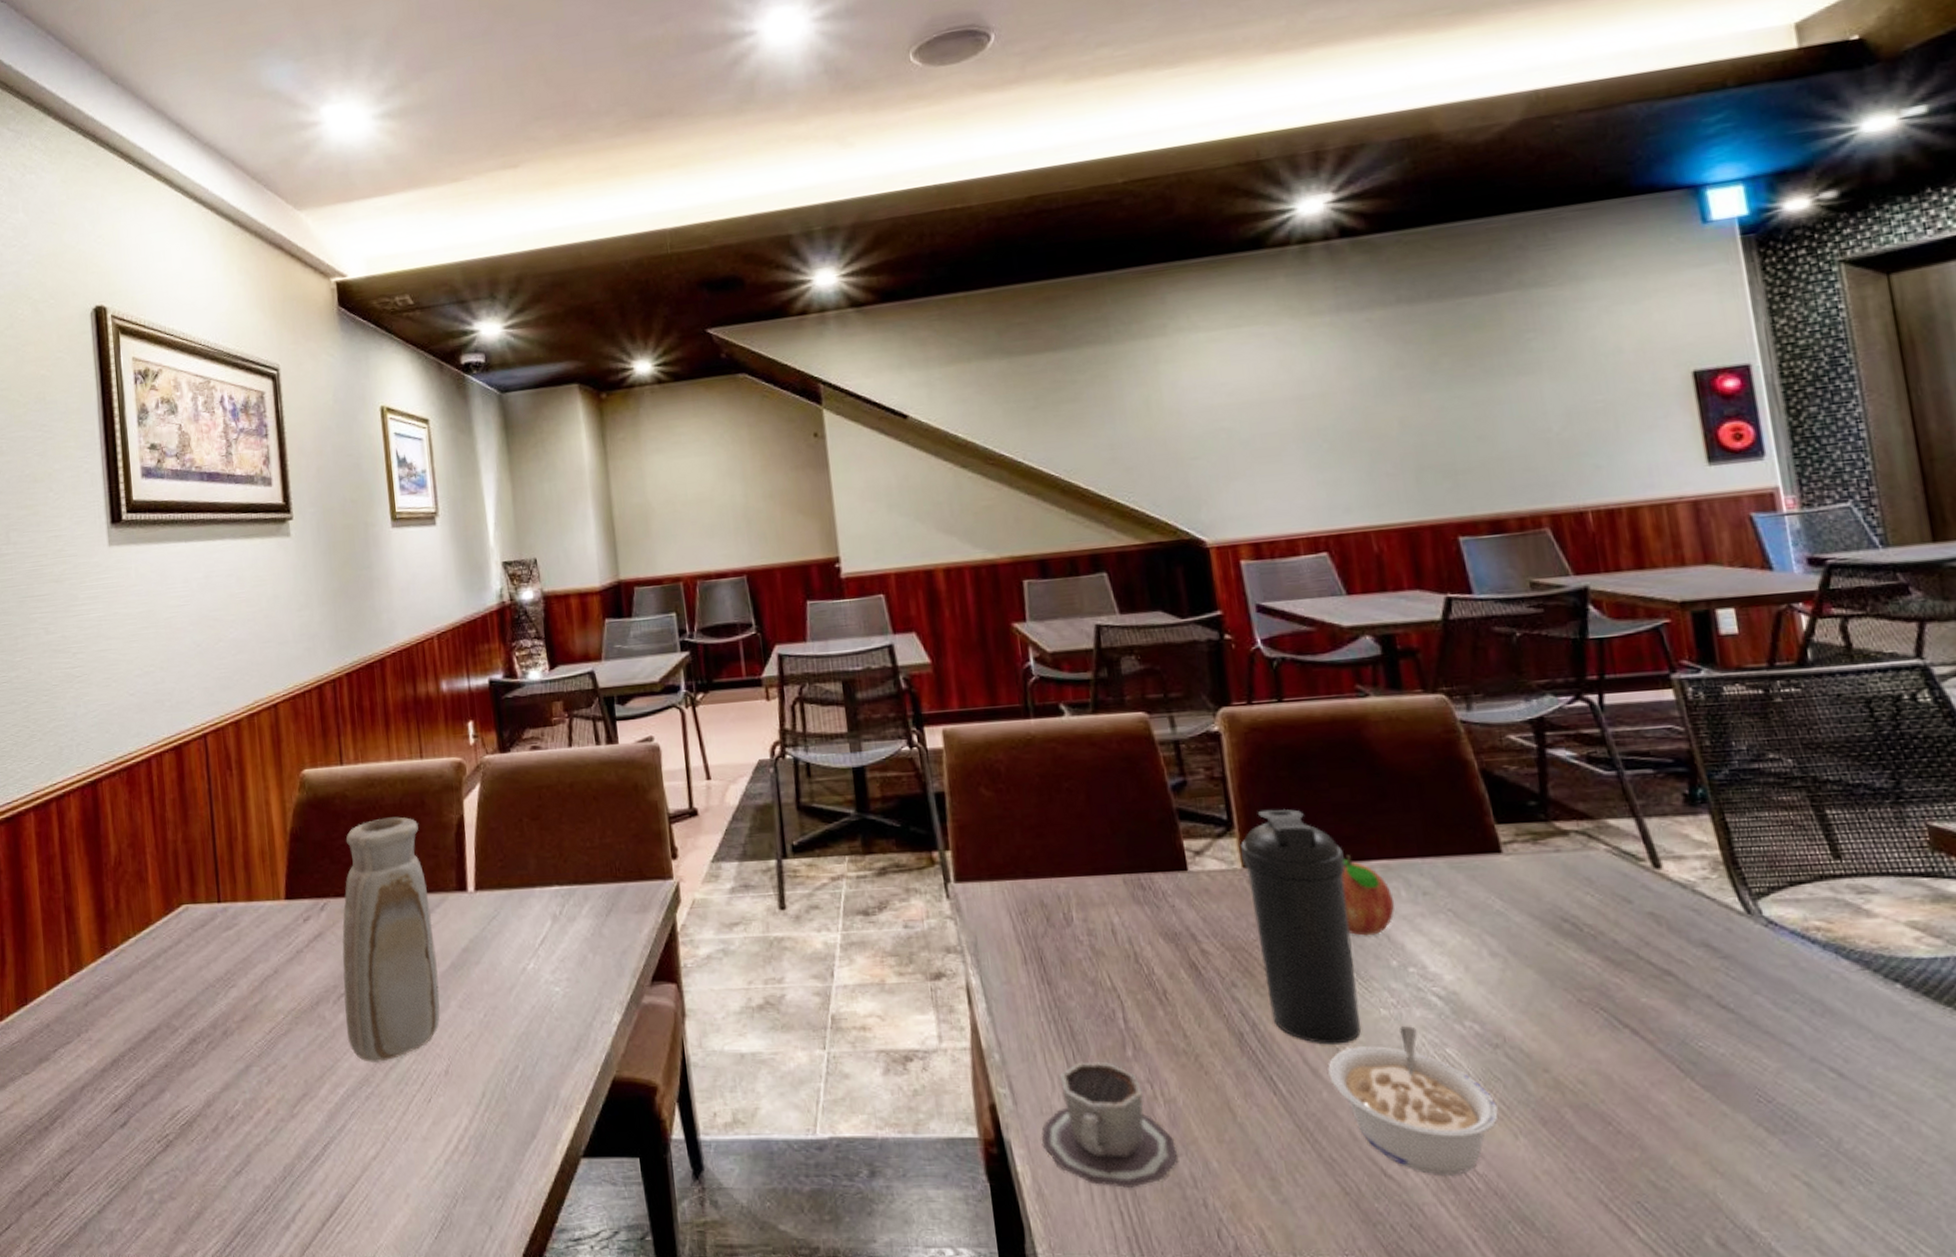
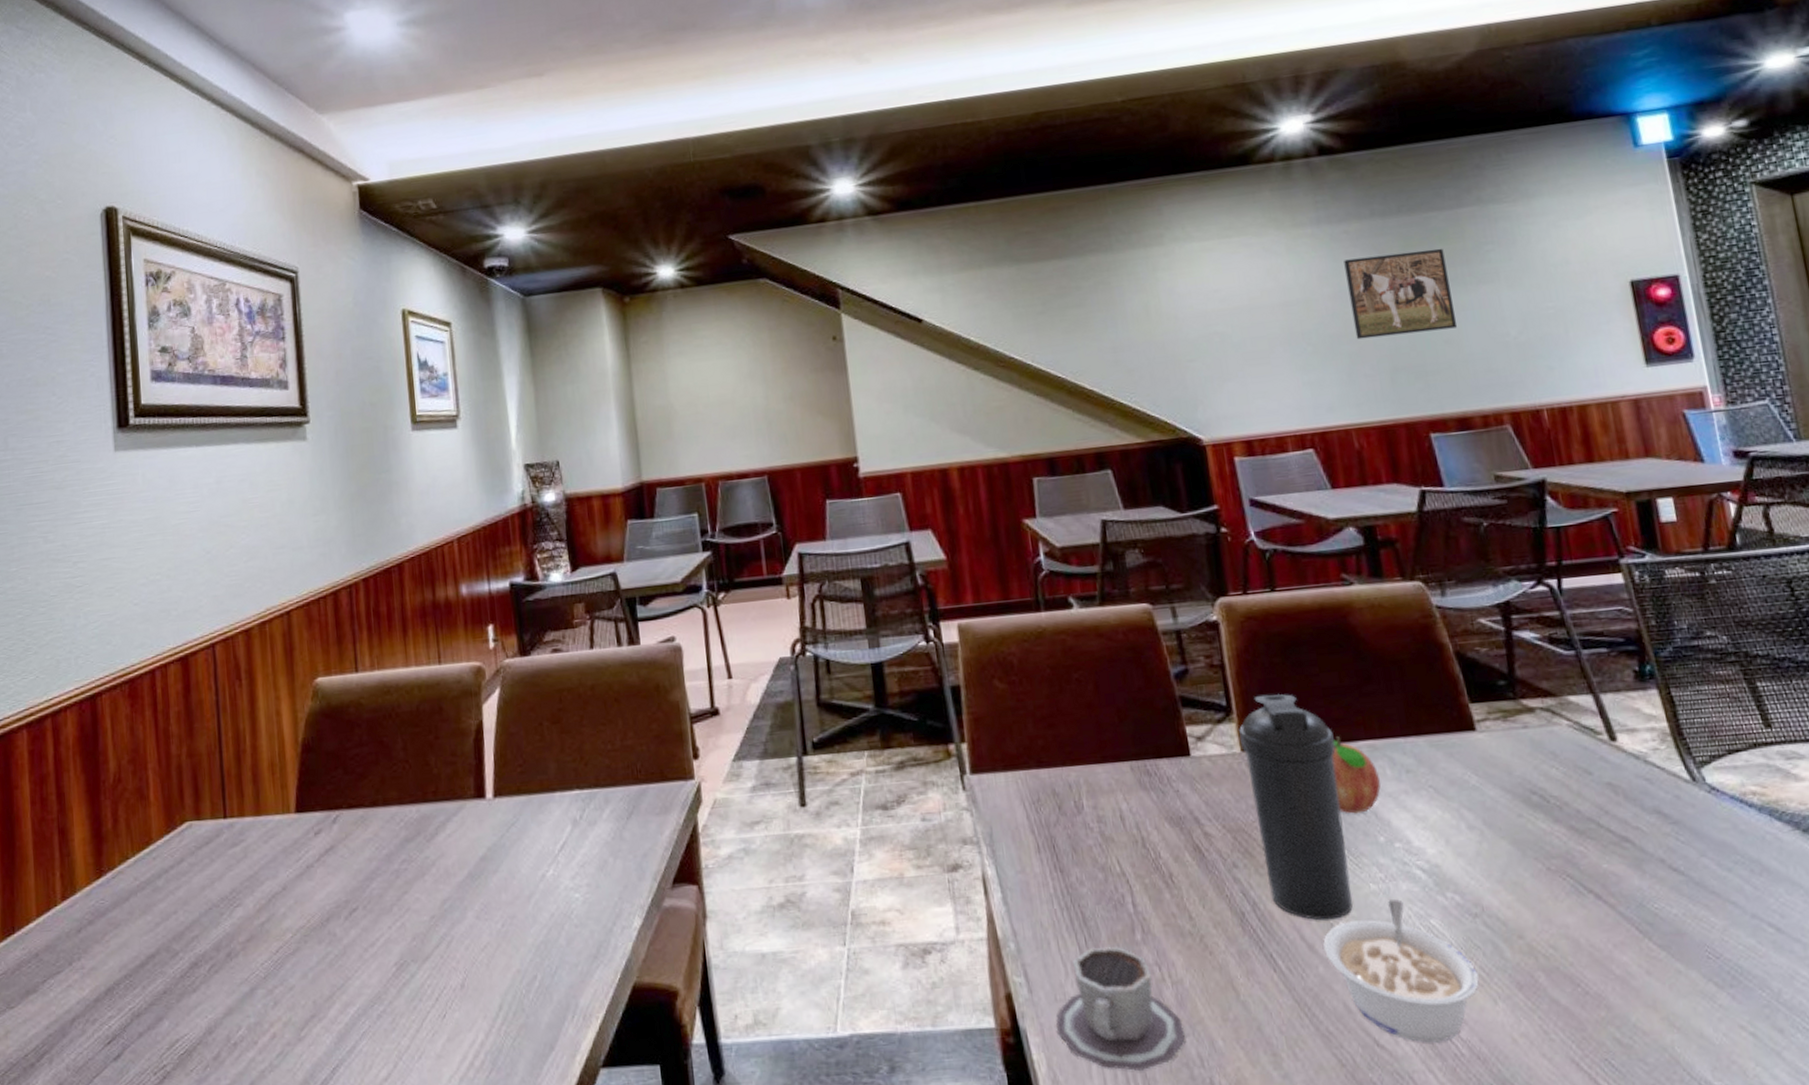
vase: present [342,817,440,1062] -> none [354,724,457,979]
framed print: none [1365,336,1493,436] -> present [1344,248,1458,340]

